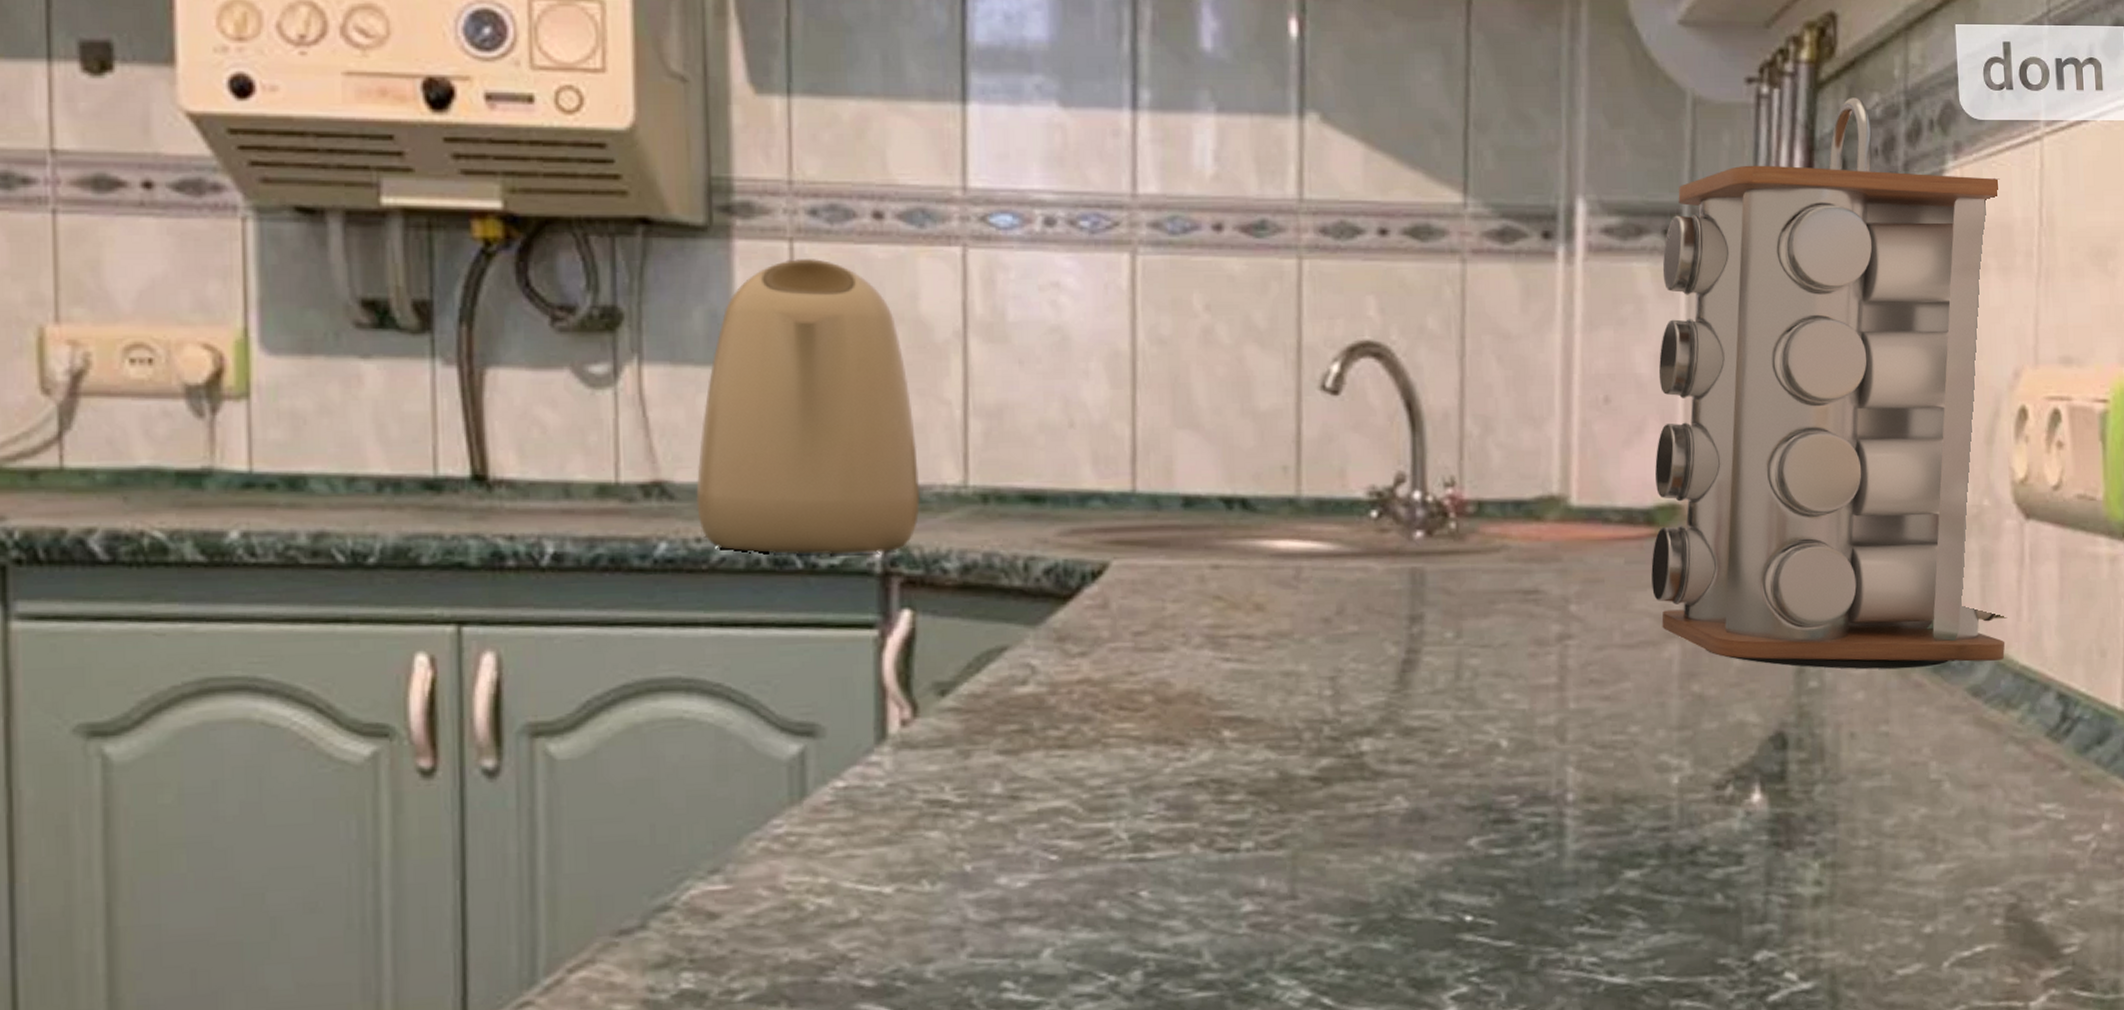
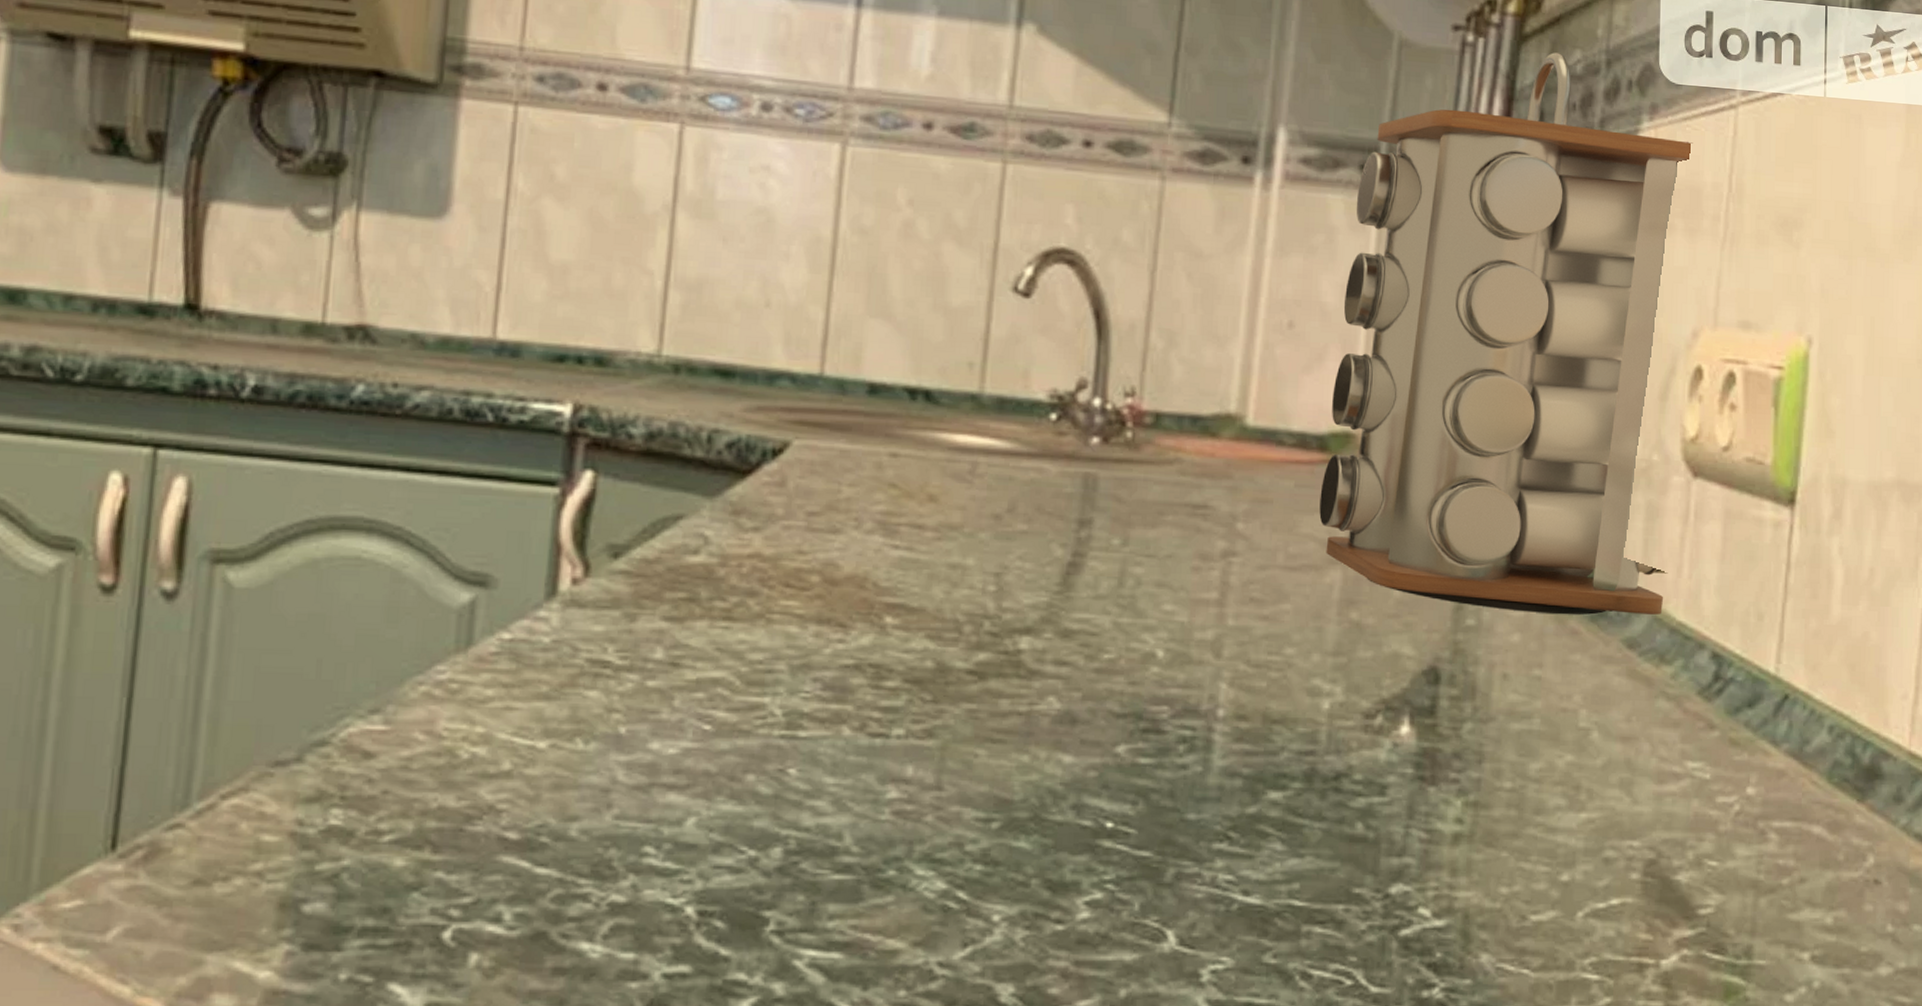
kettle: present [696,259,921,555] -> none [397,122,616,412]

